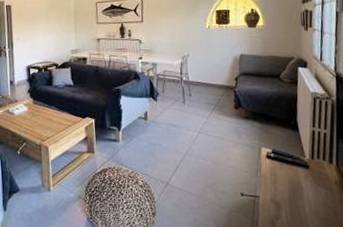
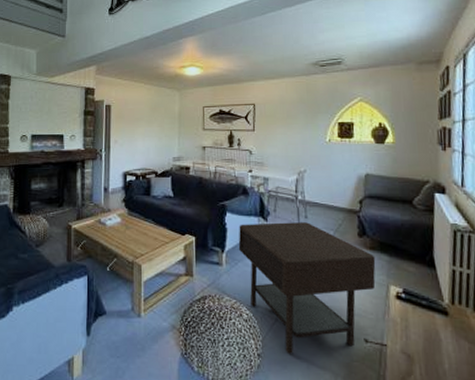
side table: none [132,99,250,211] -> present [238,222,376,354]

